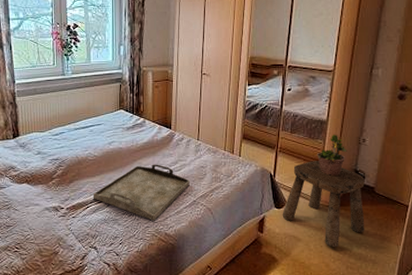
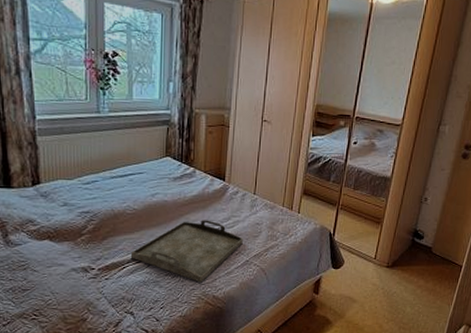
stool: present [282,161,365,248] -> none [339,219,424,309]
potted plant: present [316,133,347,177] -> none [378,191,409,236]

